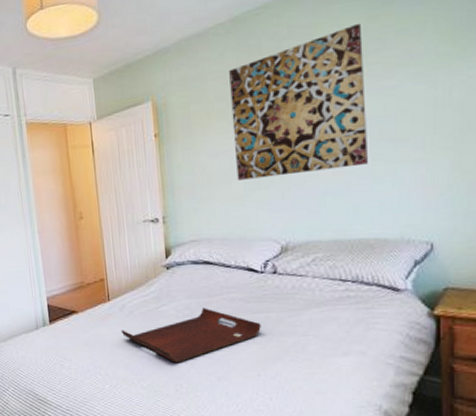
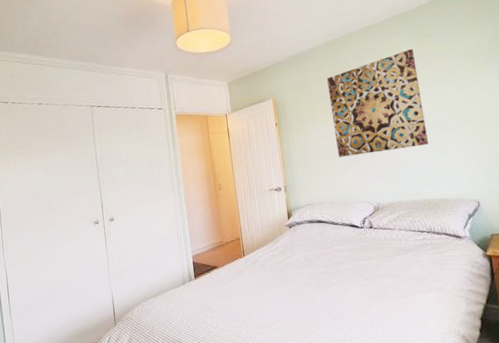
serving tray: present [120,308,261,363] -> none [254,258,365,306]

